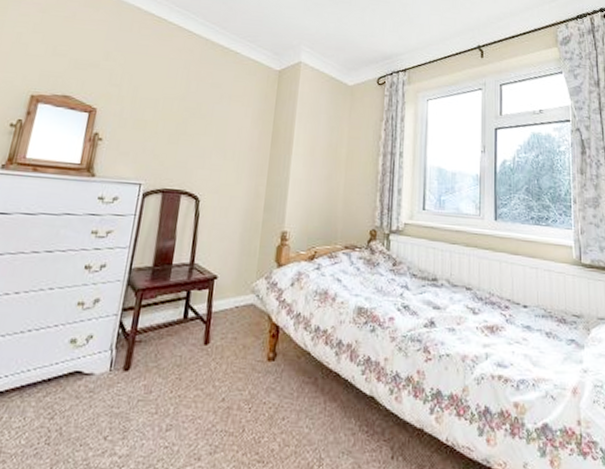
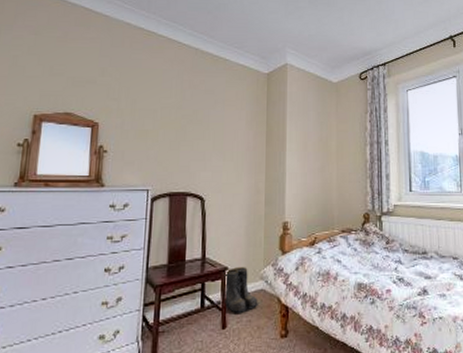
boots: none [209,277,248,329] -> present [223,267,260,313]

